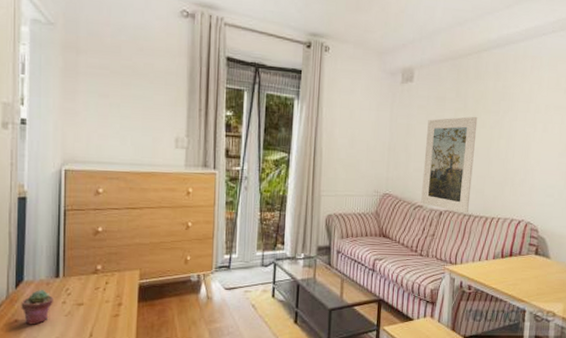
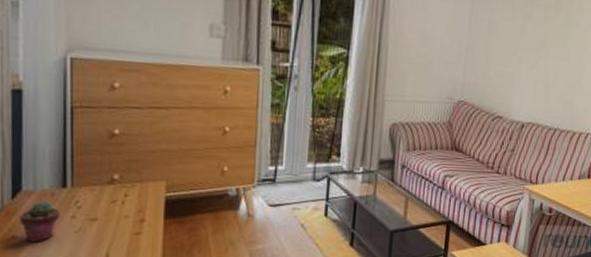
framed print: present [421,116,478,214] -> none [501,14,571,127]

